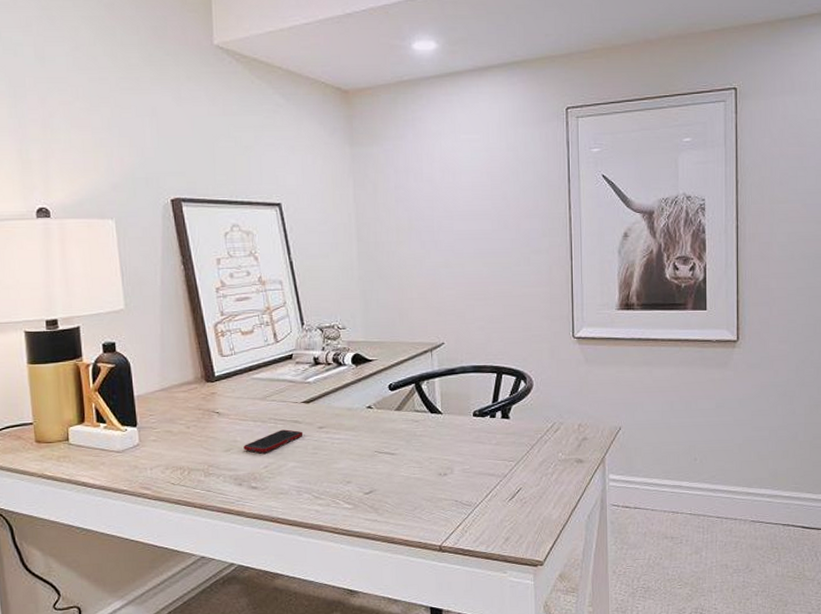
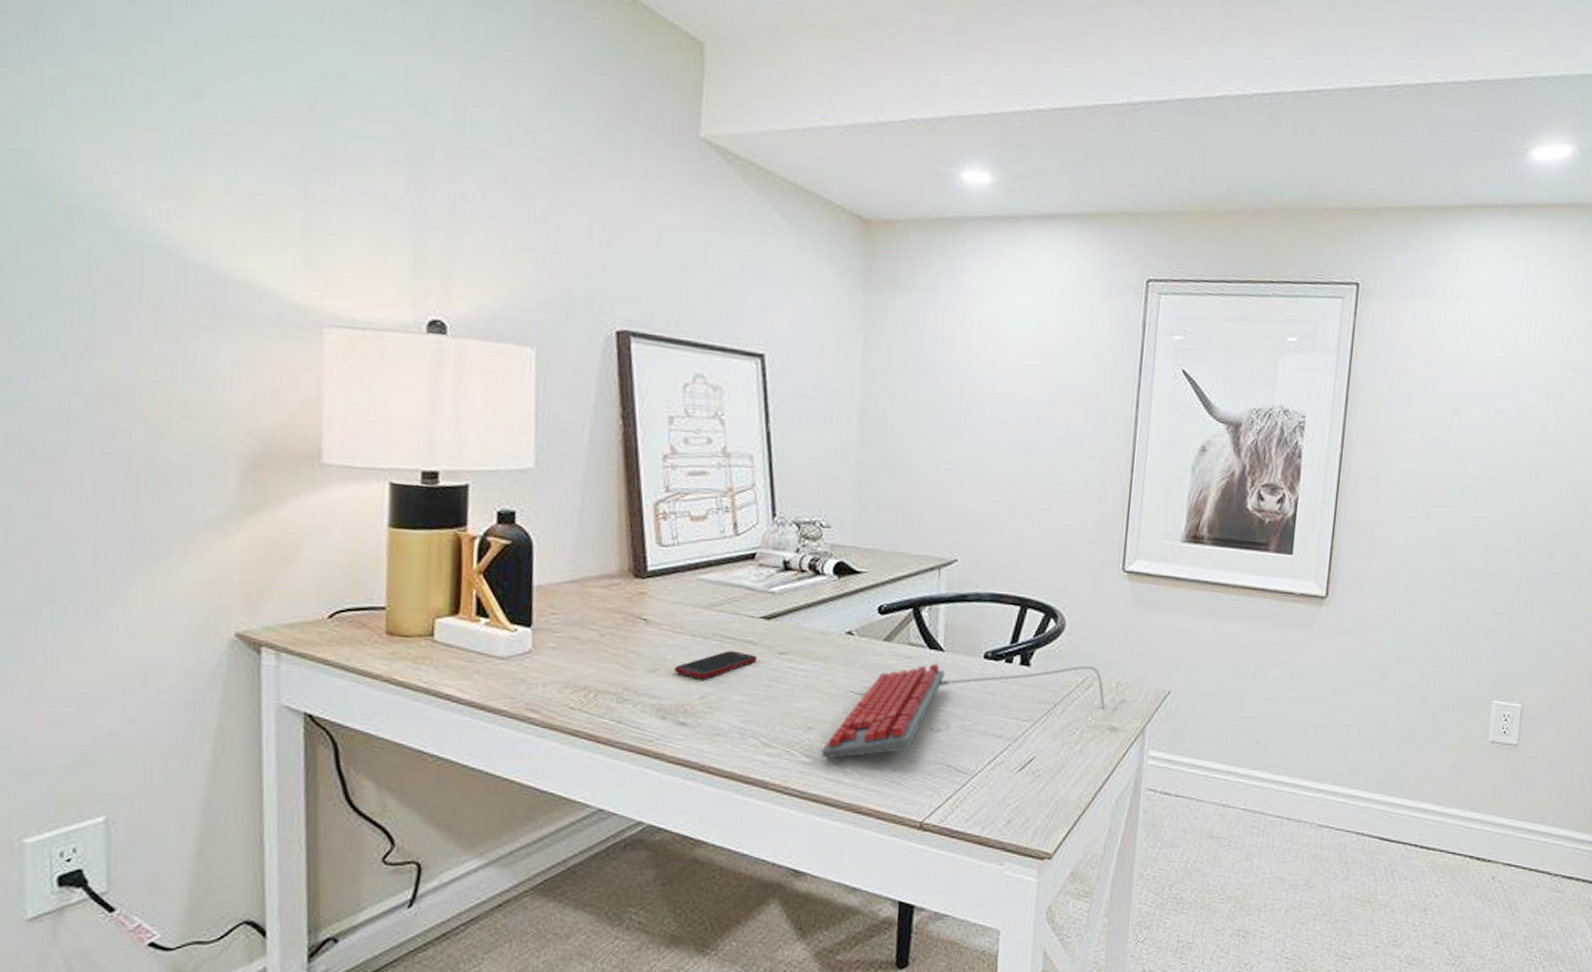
computer keyboard: none [359,414,571,504] -> present [821,663,1105,759]

